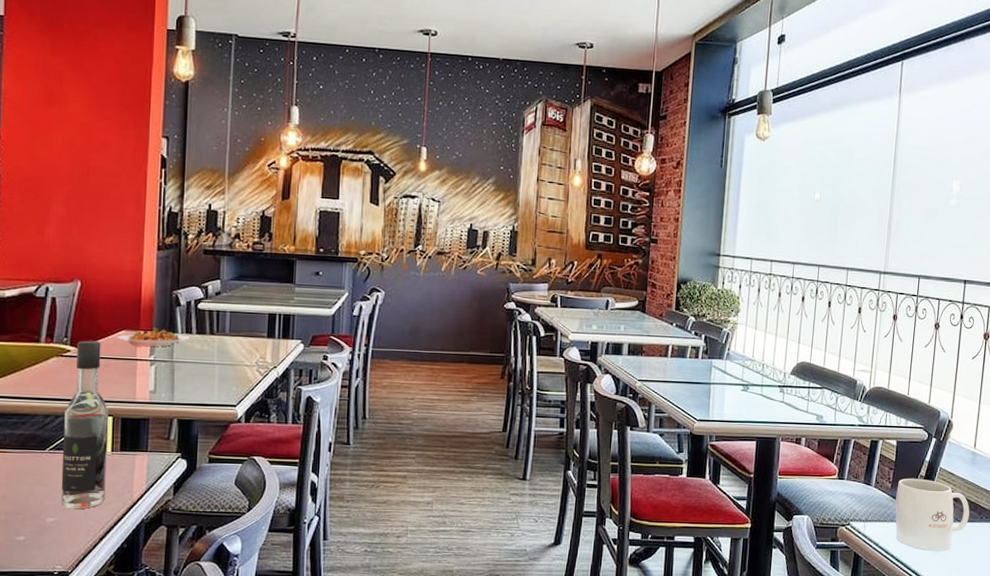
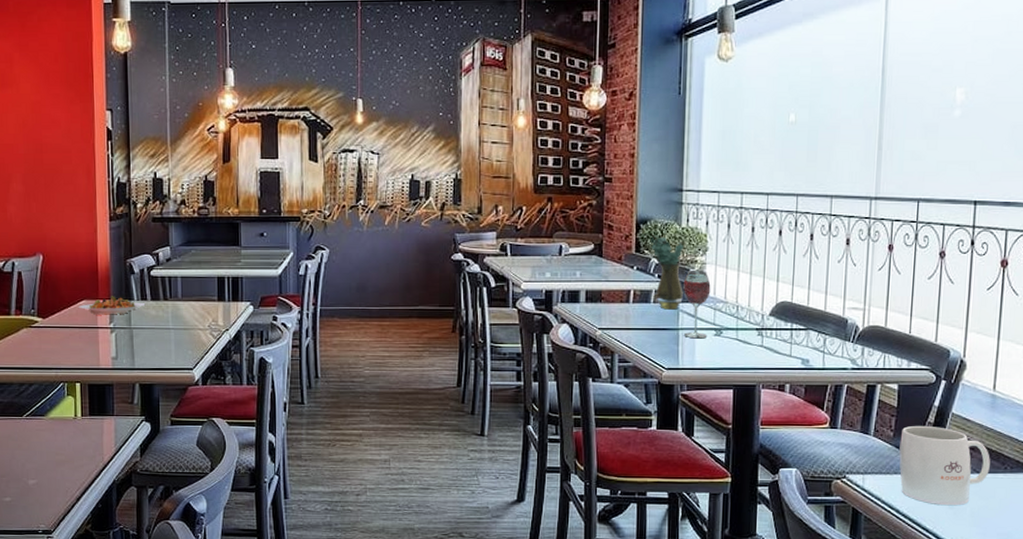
bottle: present [61,340,108,510] -> none [37,311,79,472]
vase: none [689,293,718,365] -> present [651,234,683,310]
wineglass: none [715,330,741,393] -> present [683,271,711,339]

